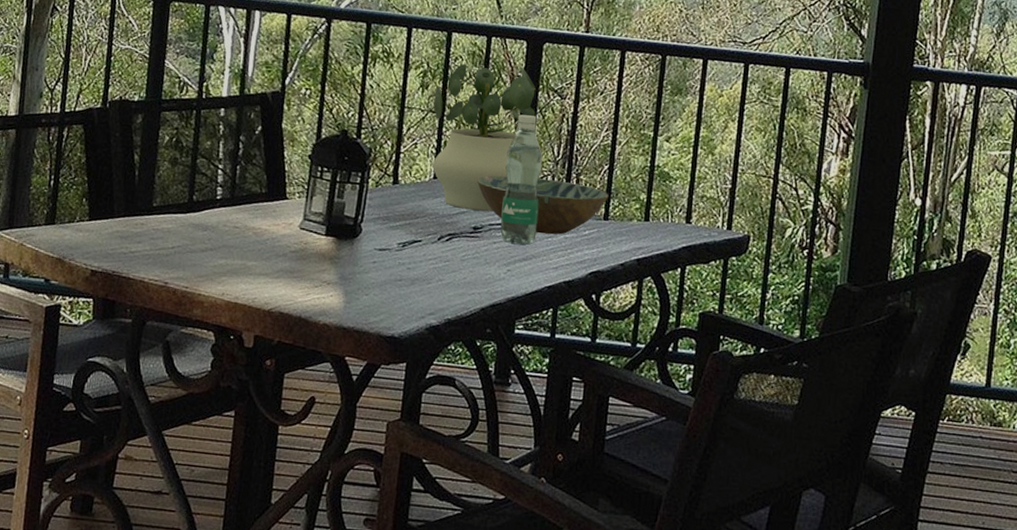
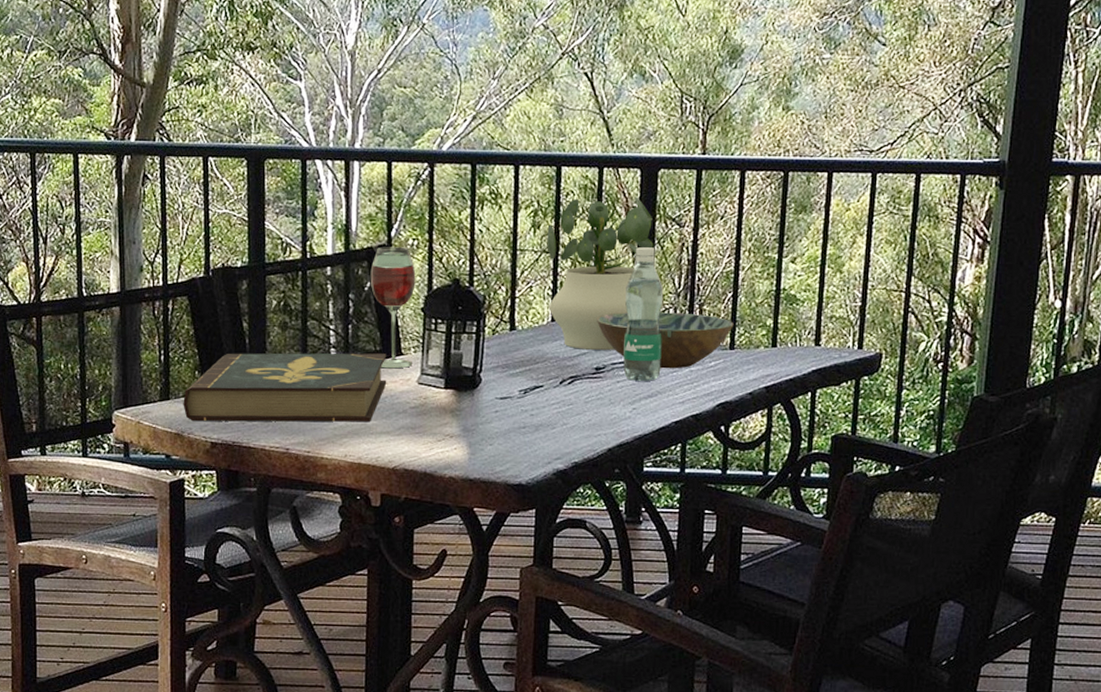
book: none [67,184,272,262] -> present [183,353,387,422]
wineglass: none [261,93,306,212] -> present [370,247,416,369]

